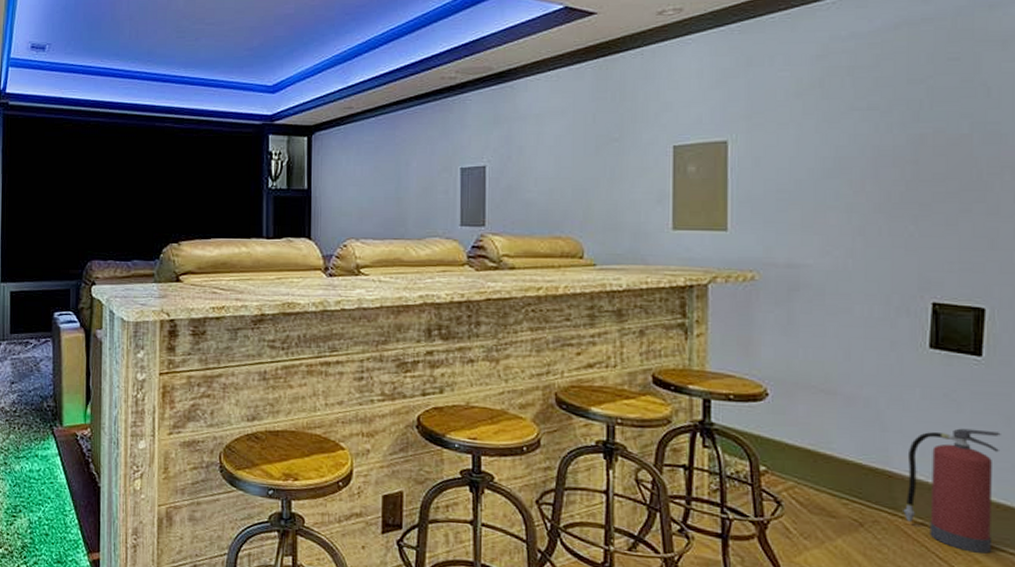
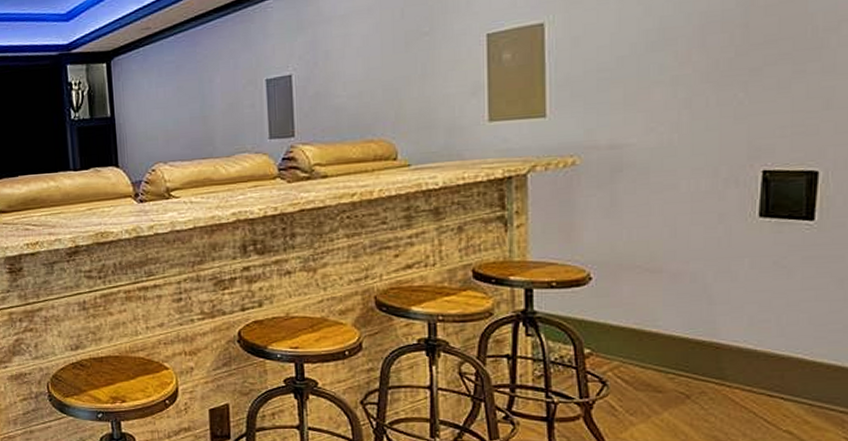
fire extinguisher: present [903,428,1001,554] -> none [731,293,833,414]

